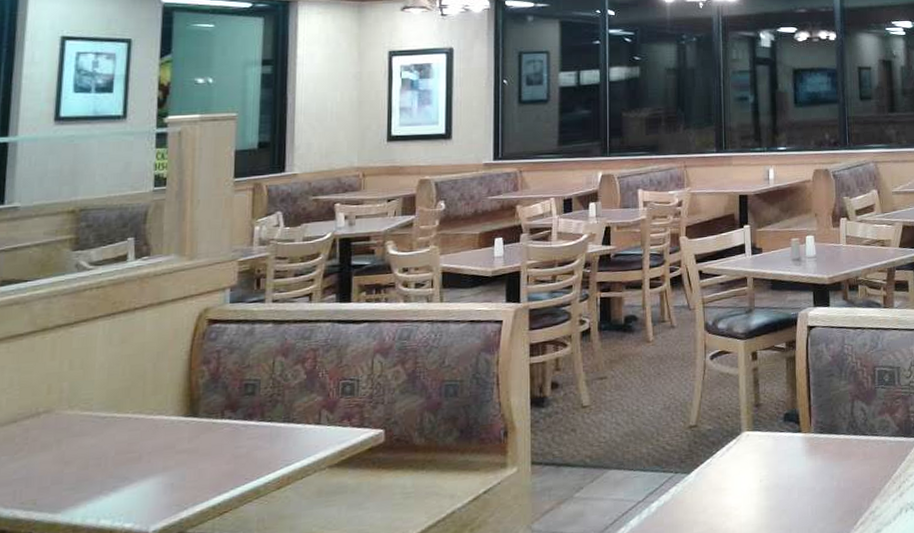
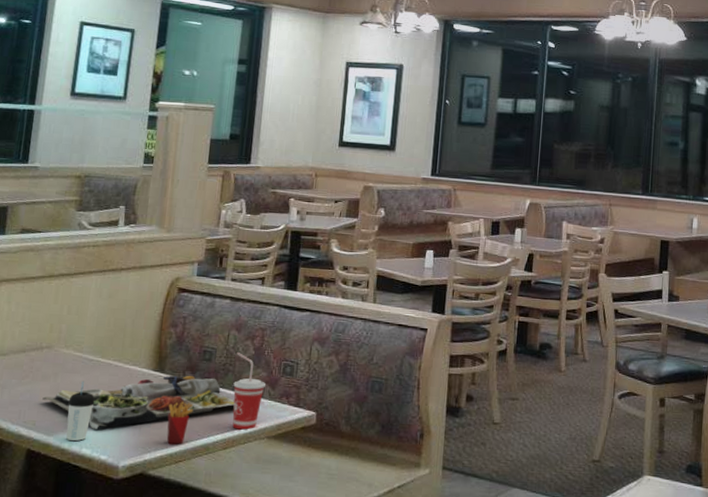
food tray: none [43,412,287,496] -> present [42,375,235,429]
beverage cup: none [77,442,113,515] -> present [66,380,95,441]
french fries: none [206,445,237,495] -> present [166,401,193,444]
beverage cup: none [284,380,322,465] -> present [232,352,266,430]

